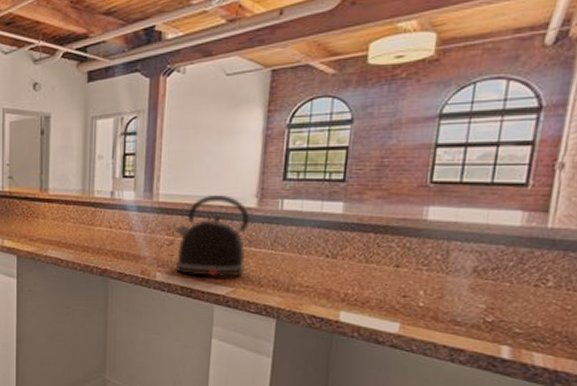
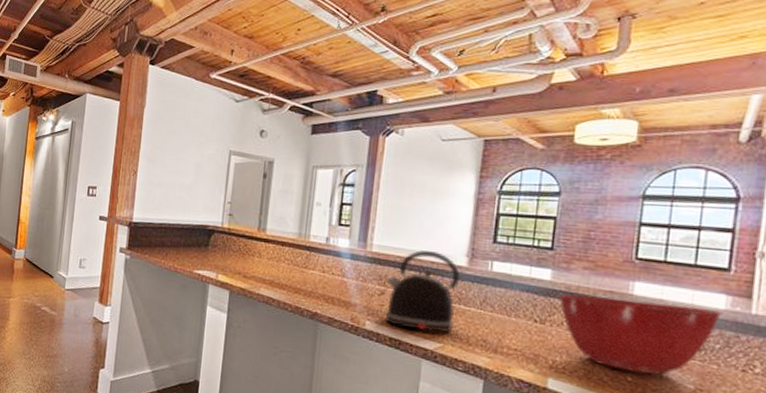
mixing bowl: none [350,225,518,298] -> present [558,294,723,375]

